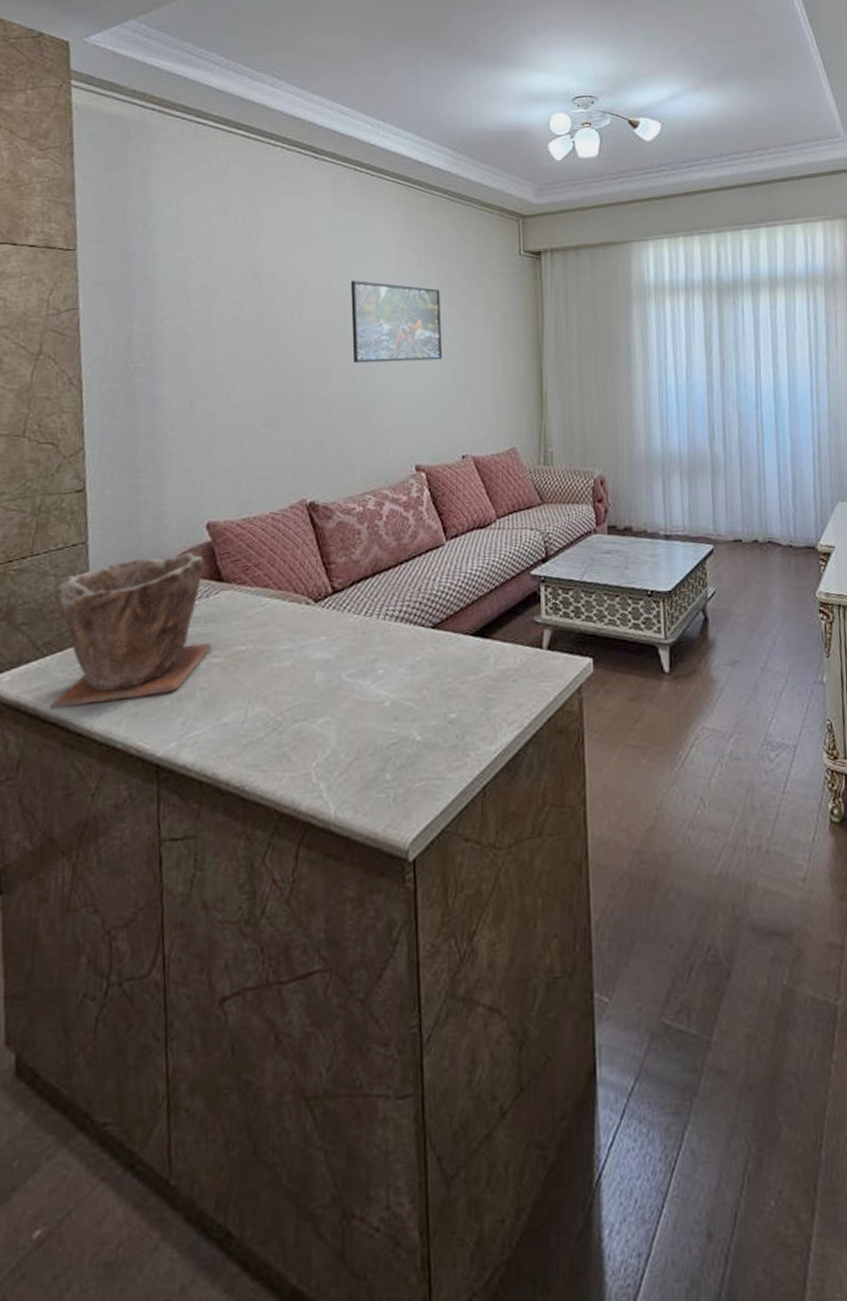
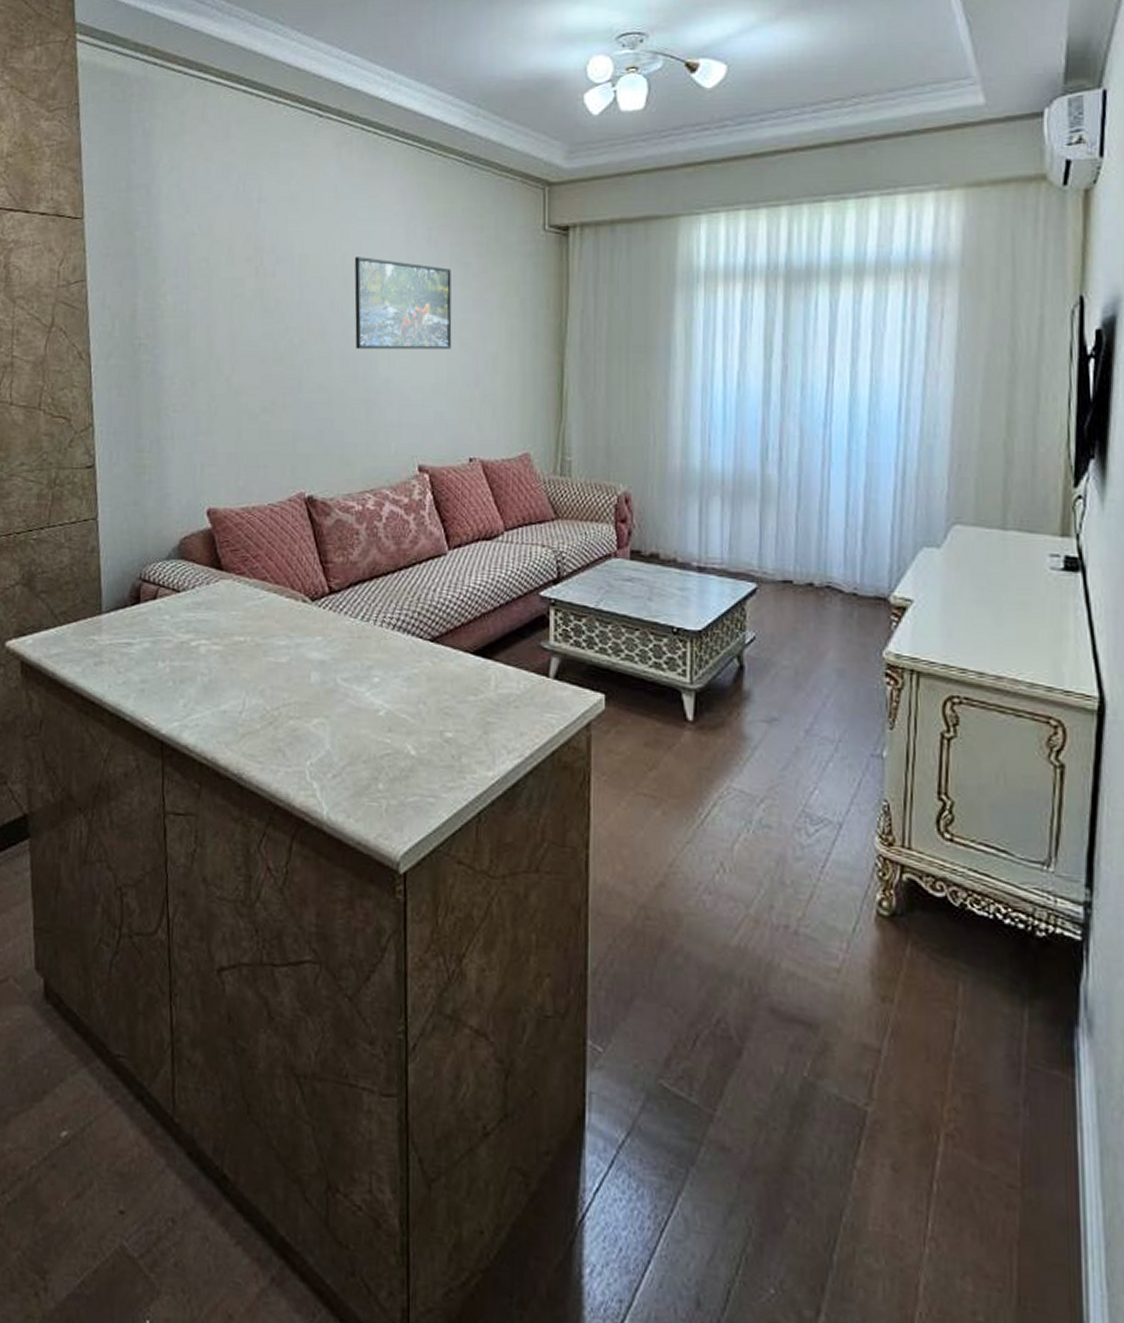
plant pot: present [49,553,212,710] -> none [66,538,212,676]

